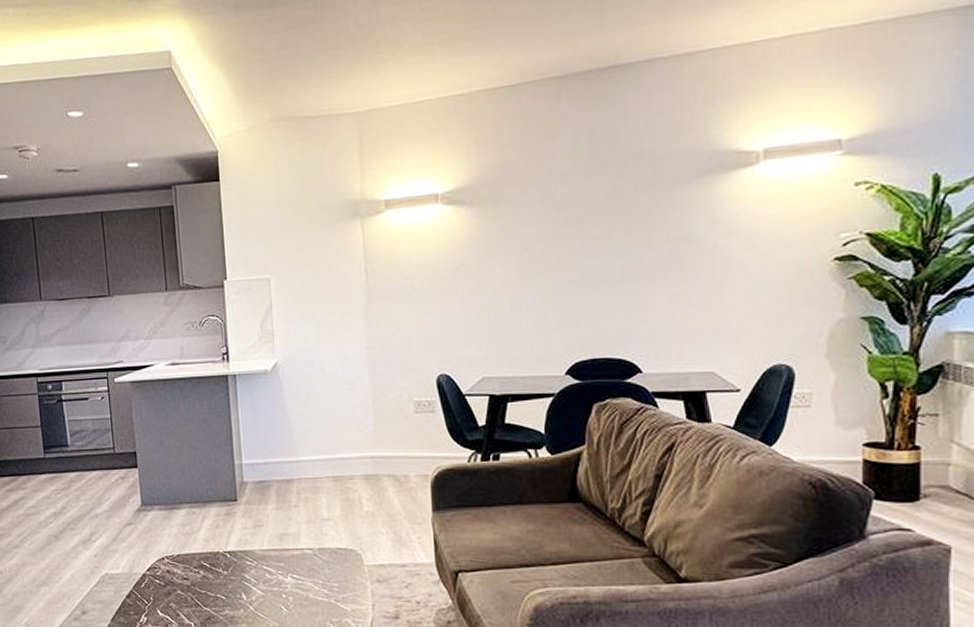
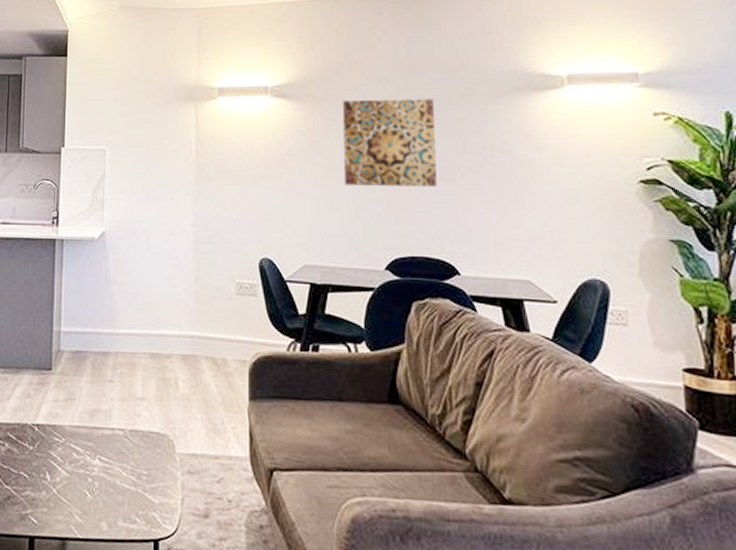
wall art: none [518,190,619,292] -> present [342,99,437,187]

